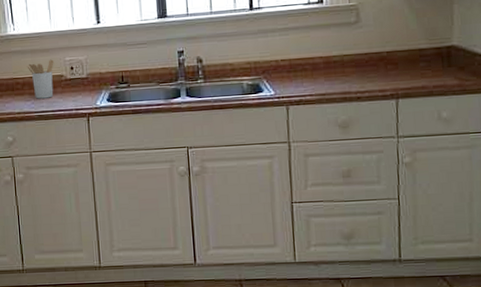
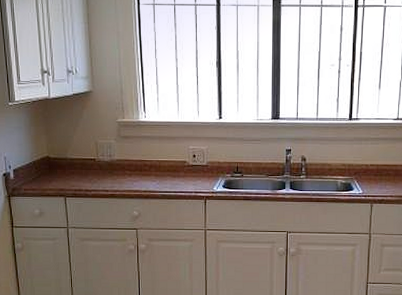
utensil holder: present [27,59,54,99] -> none [154,146,179,181]

